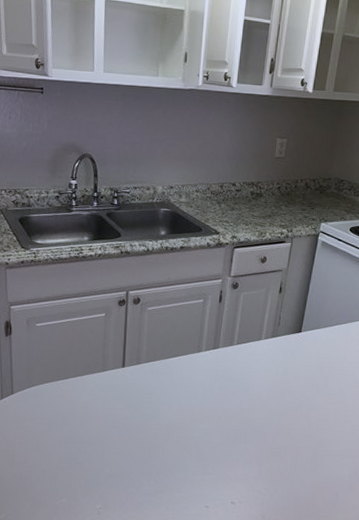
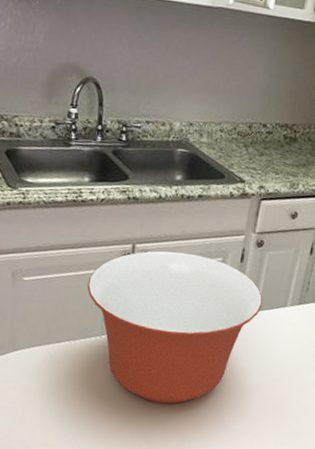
mixing bowl: none [89,296,240,430] -> present [87,251,263,404]

